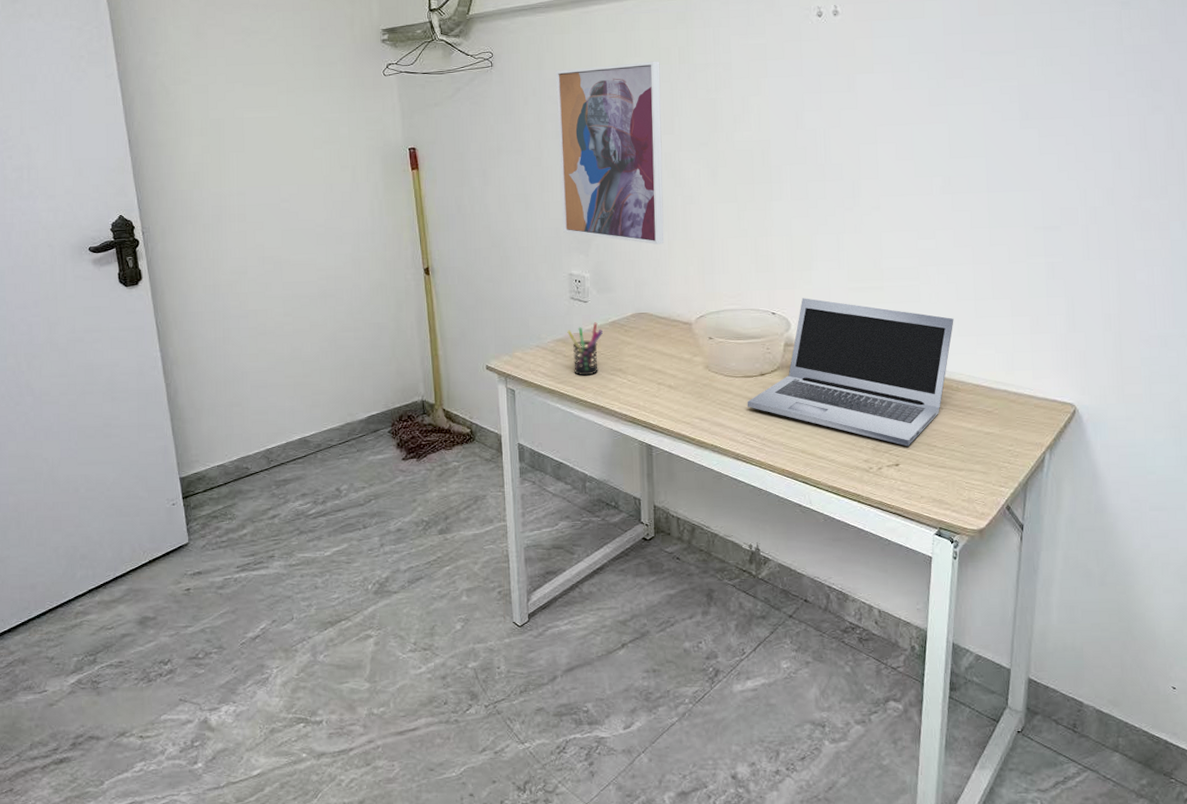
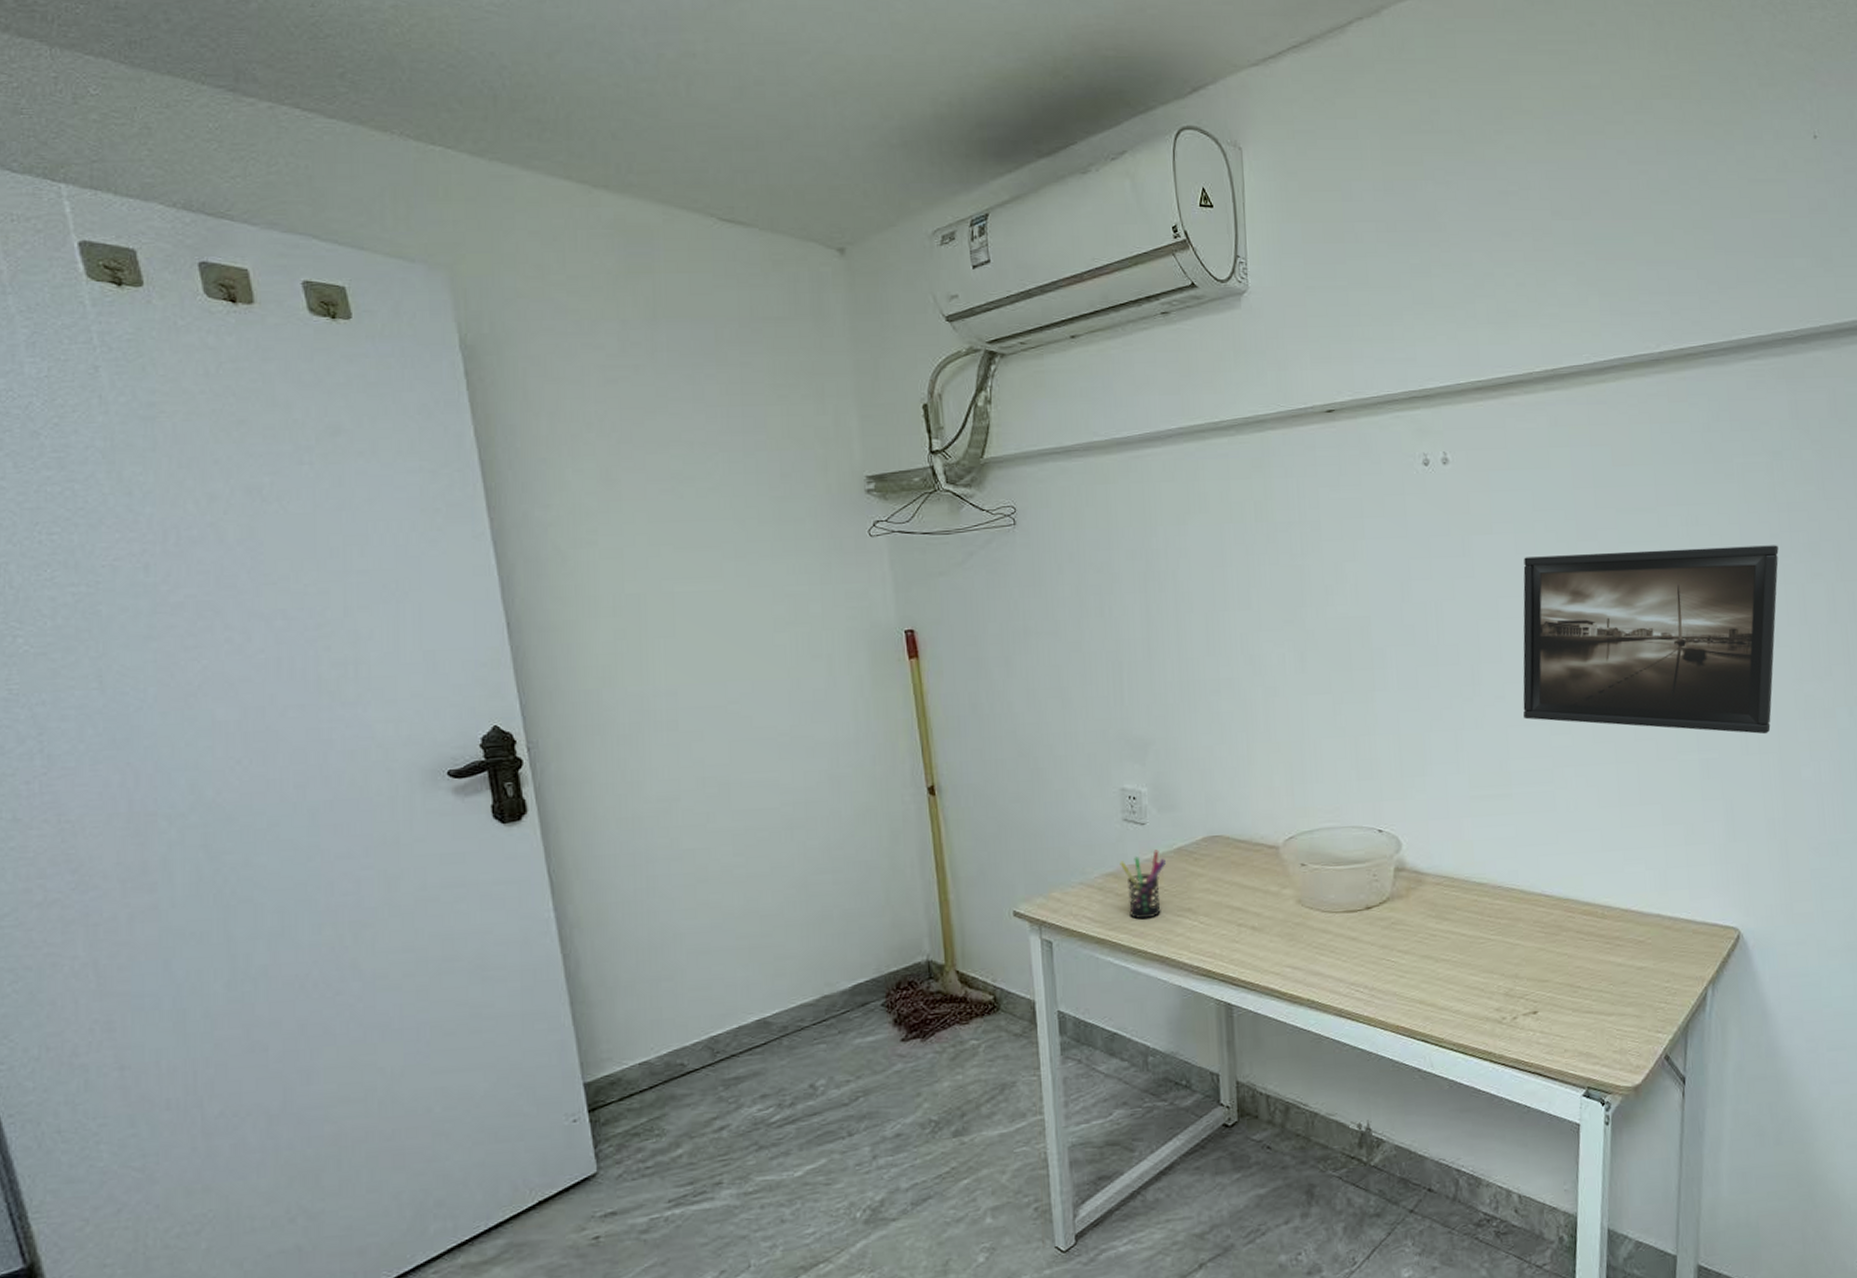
wall art: present [556,61,664,245] -> none [1098,518,1242,749]
laptop: present [747,298,954,447] -> none [1350,810,1597,989]
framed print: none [895,82,1124,243] -> present [1523,545,1779,734]

